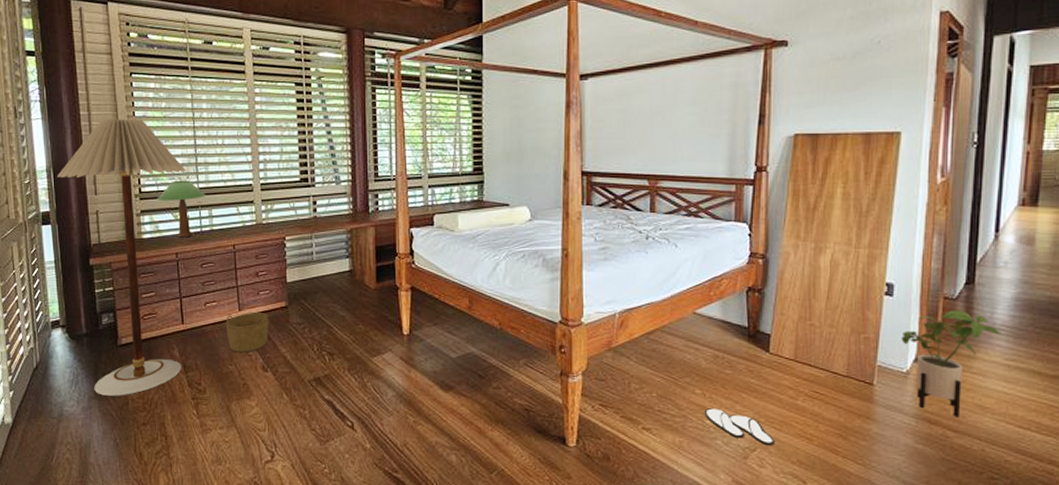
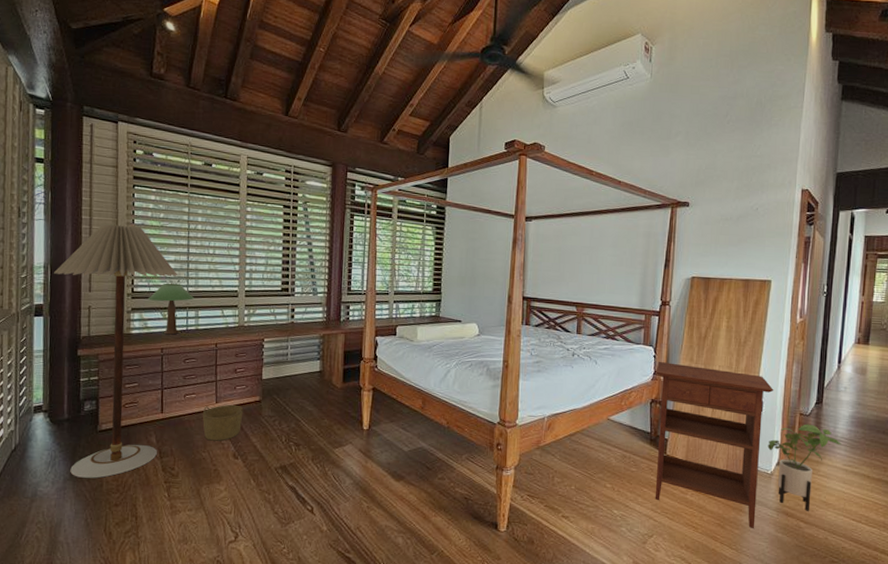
slippers: present [705,408,775,446] -> none [613,500,668,533]
nightstand: none [752,240,908,439] -> present [655,361,774,528]

